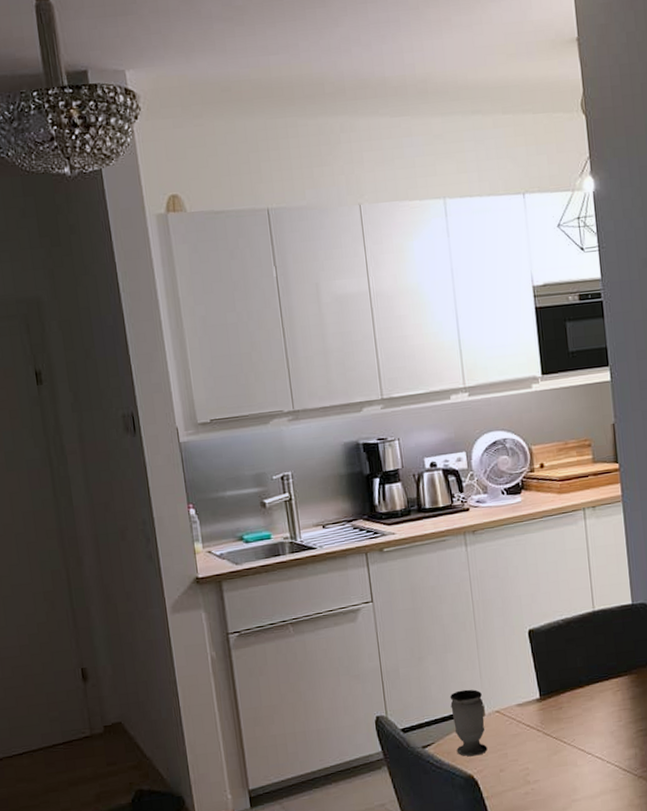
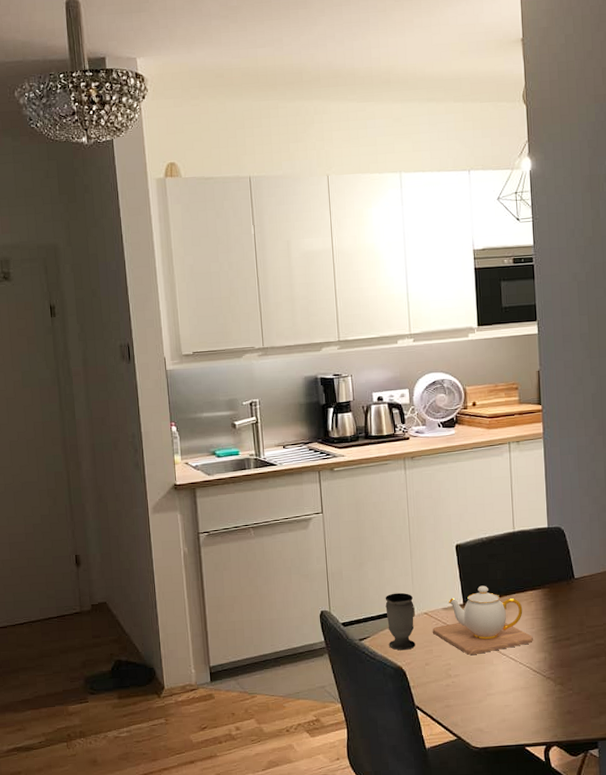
teapot: none [506,675,621,756] -> present [433,585,533,655]

